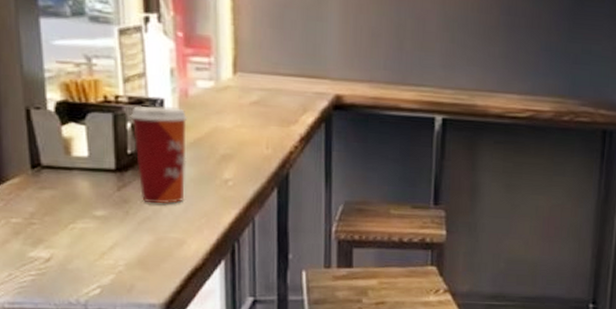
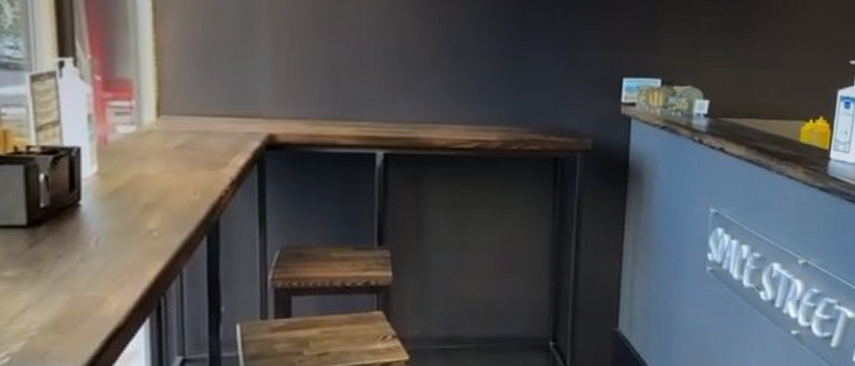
paper cup: present [130,106,188,204] -> none [43,155,107,259]

